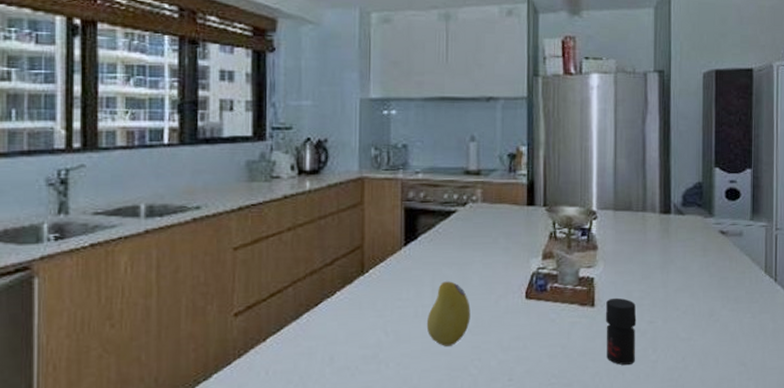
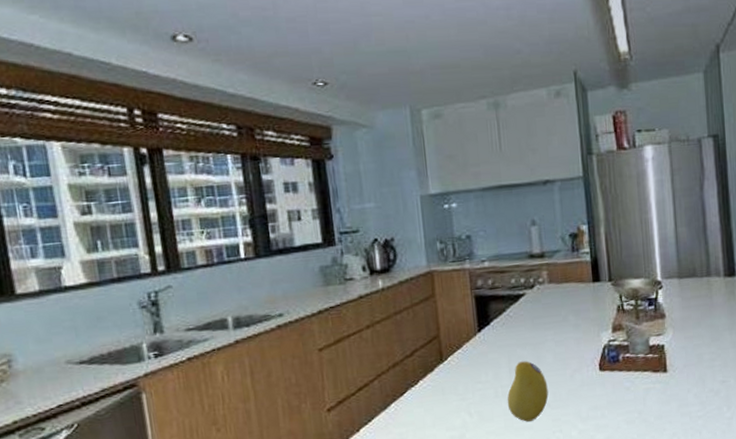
jar: present [605,297,637,365] -> none [678,361,711,424]

